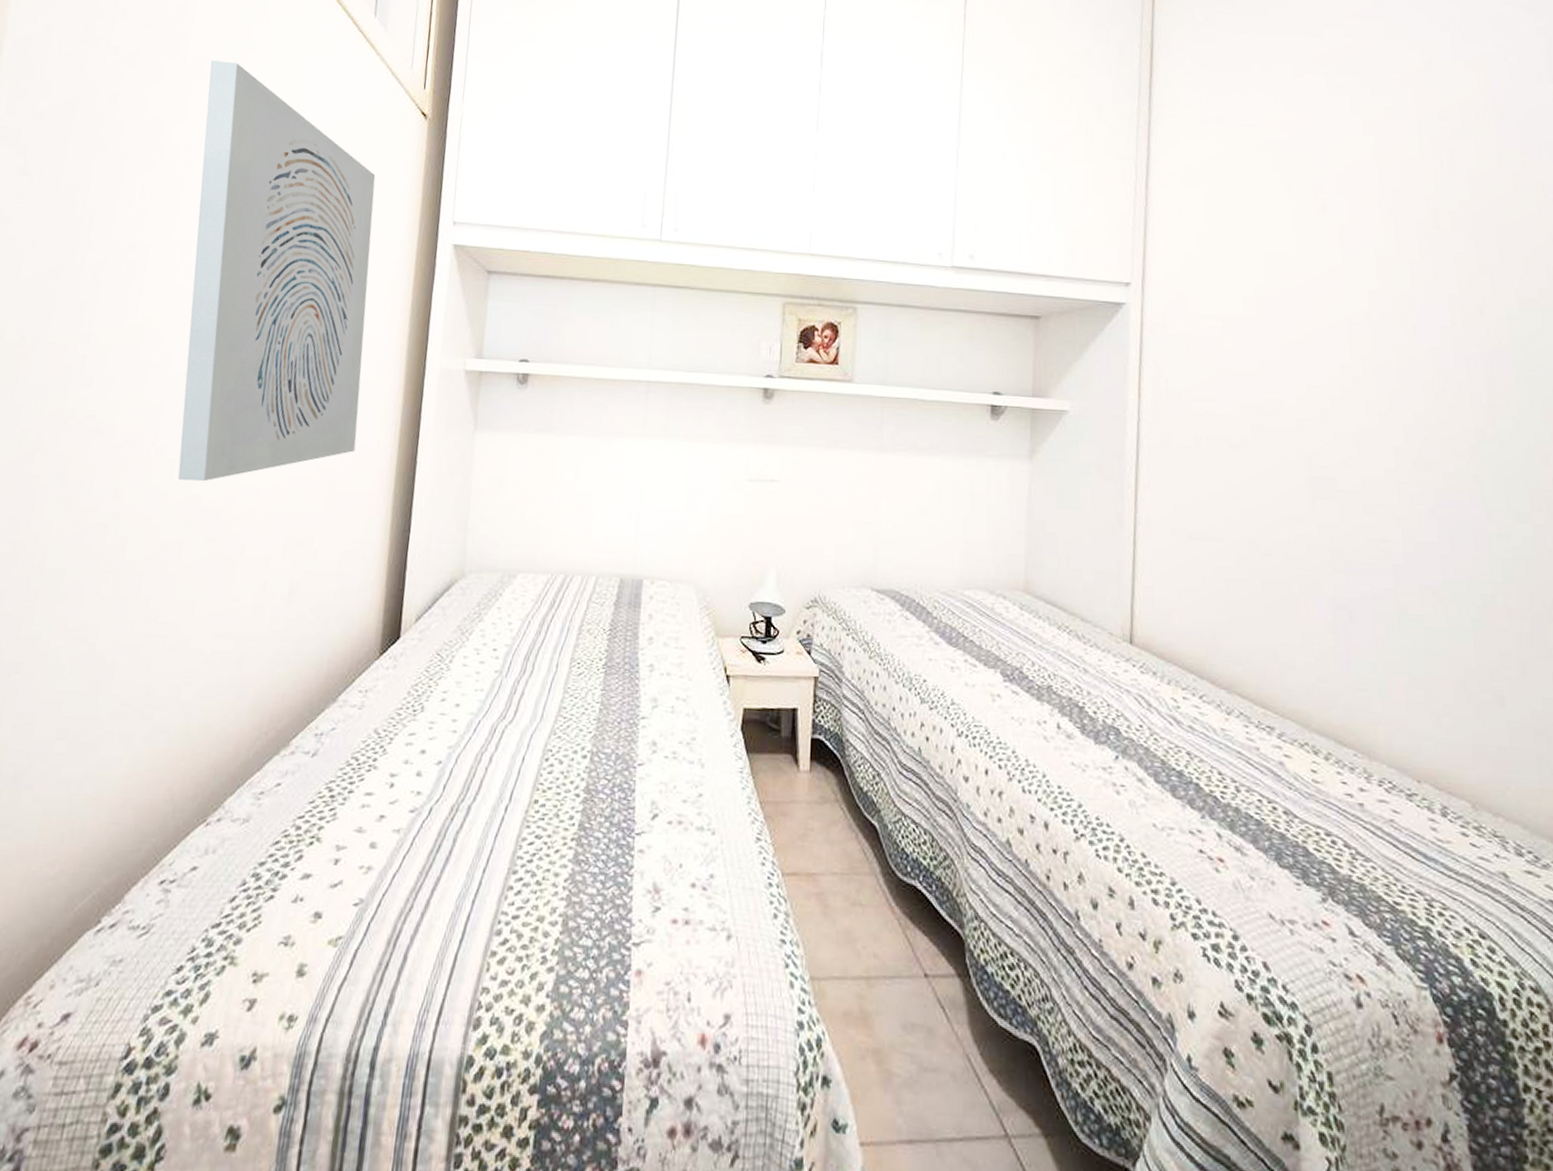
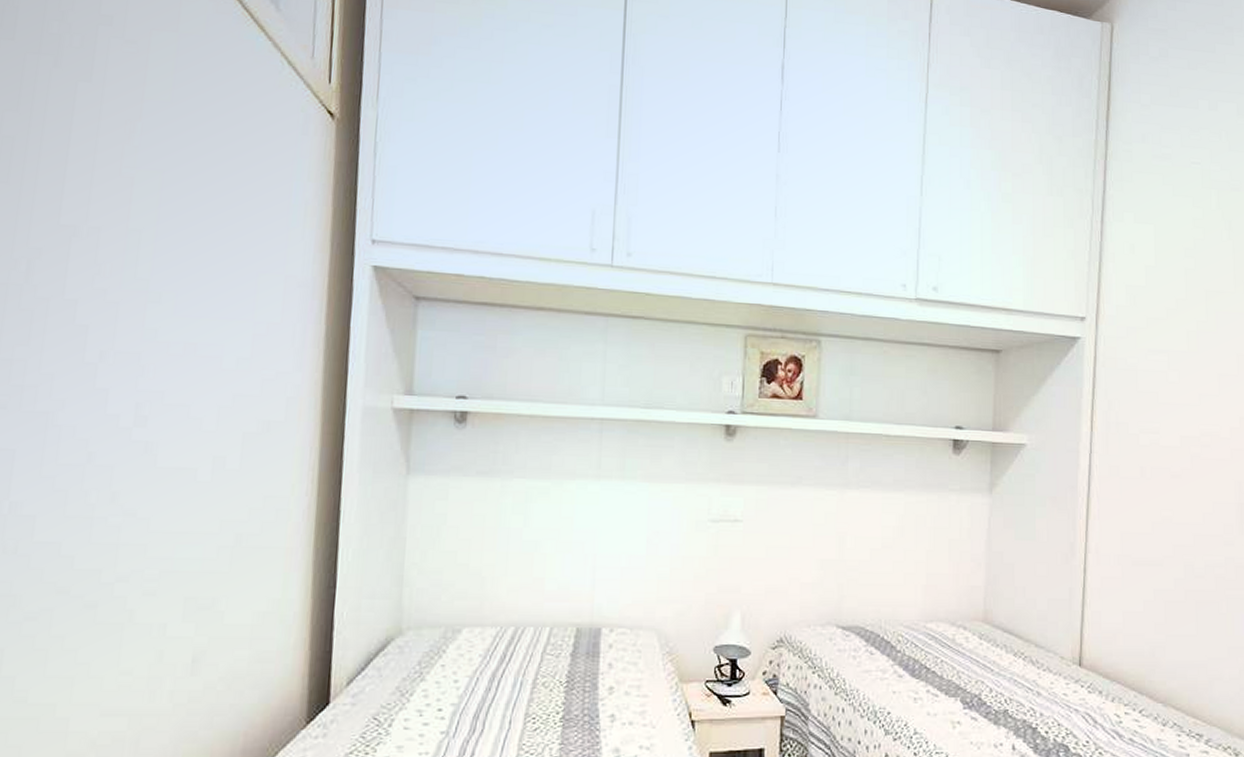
wall art: present [177,59,376,482] -> none [41,33,274,540]

